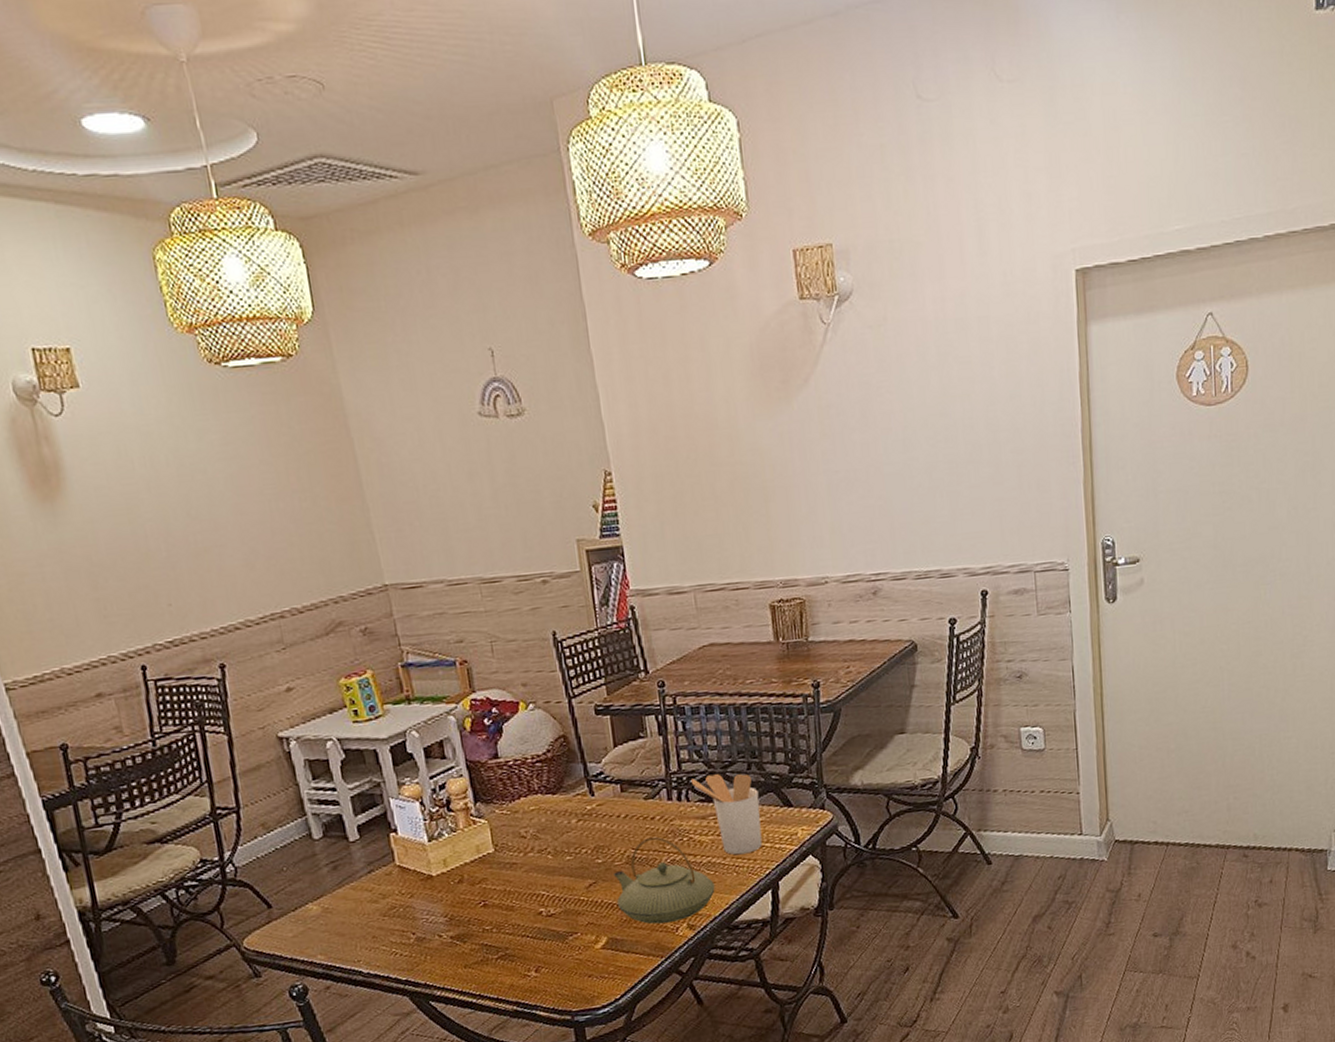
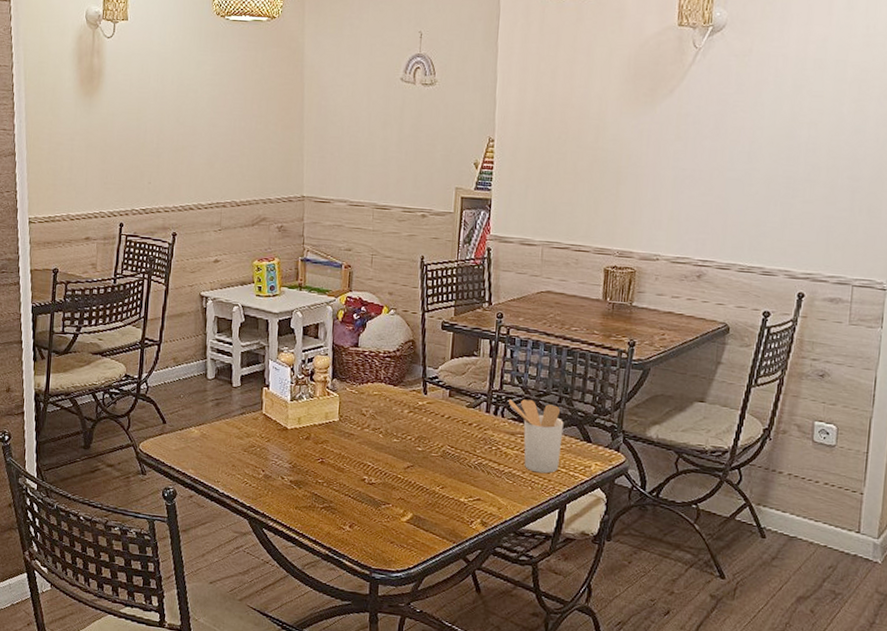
teapot: present [614,836,715,924] -> none [427,439,511,516]

